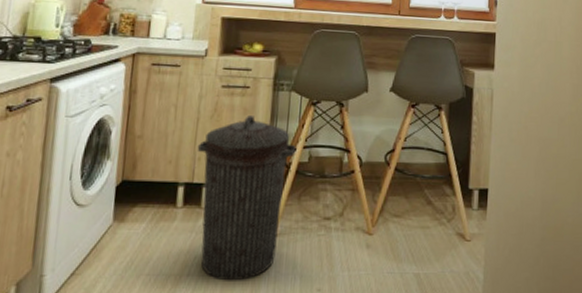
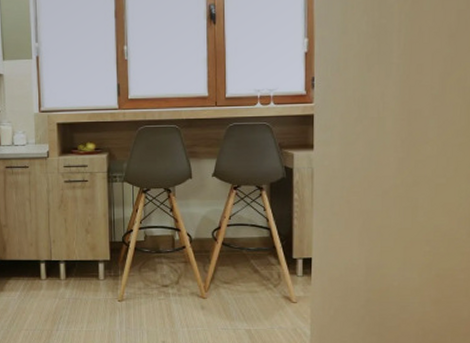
trash can: present [197,116,297,281] -> none [51,204,133,335]

